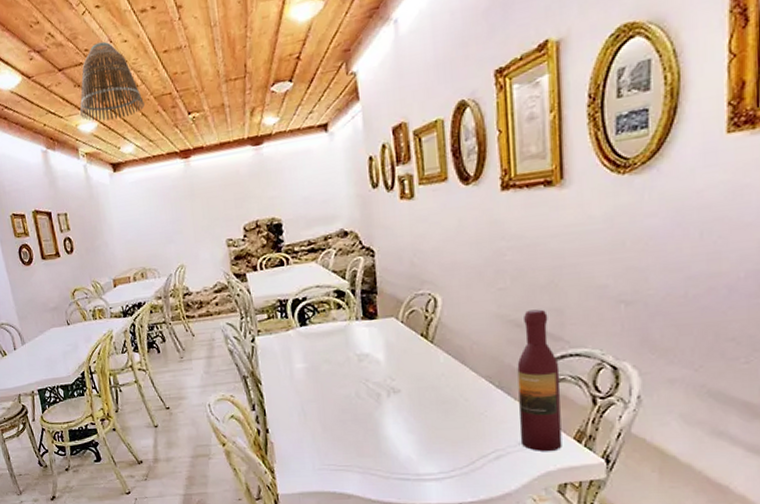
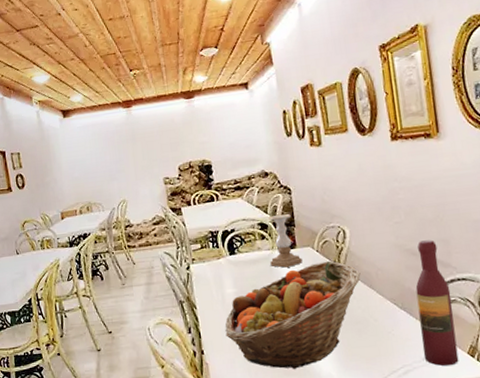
lamp shade: present [79,41,145,121] -> none [34,9,92,74]
fruit basket: none [292,333,452,451] -> present [225,261,361,369]
candle holder: none [346,279,384,341] -> present [268,213,303,268]

